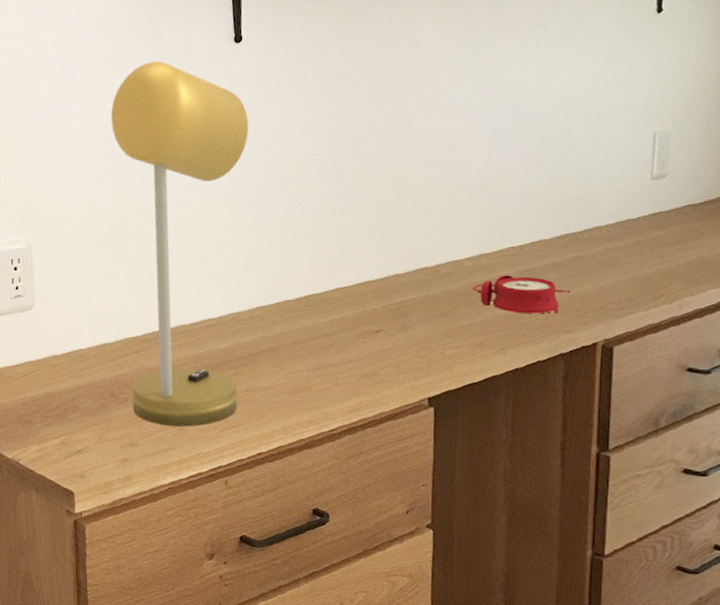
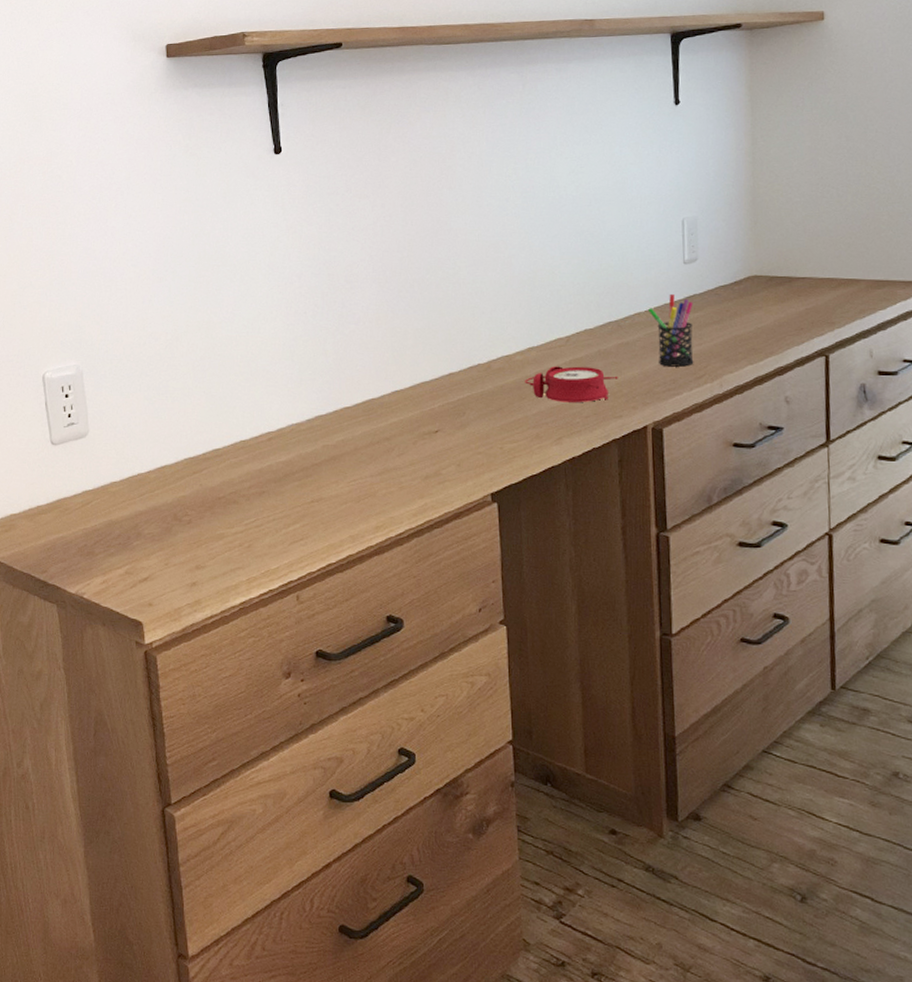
desk lamp: present [110,61,249,427] -> none [154,176,304,544]
pen holder: none [609,209,658,285] -> present [648,293,694,367]

